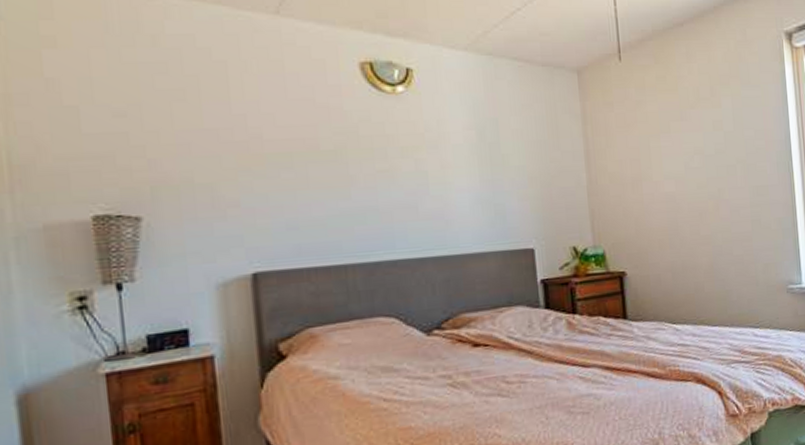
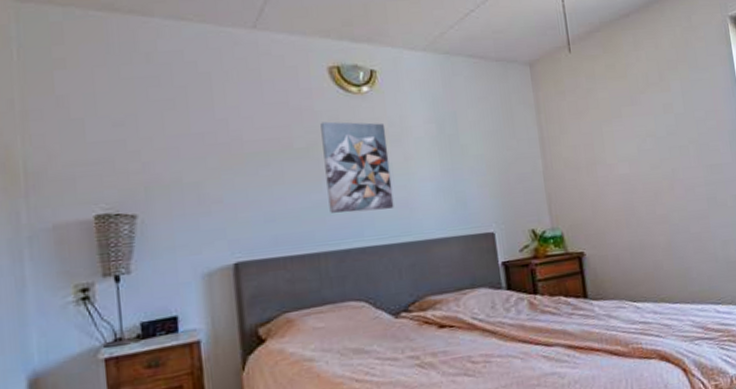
wall art: none [350,122,429,223] -> present [320,121,394,213]

